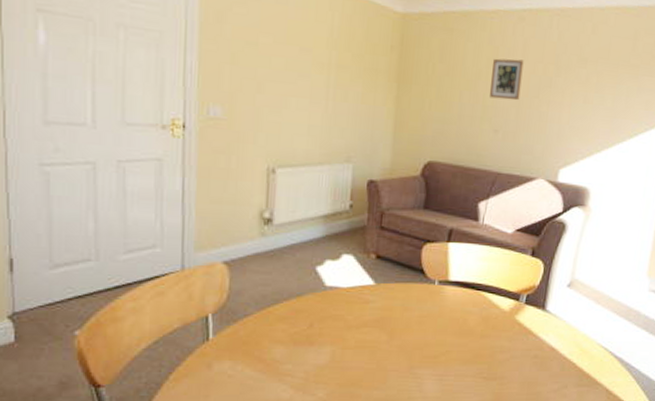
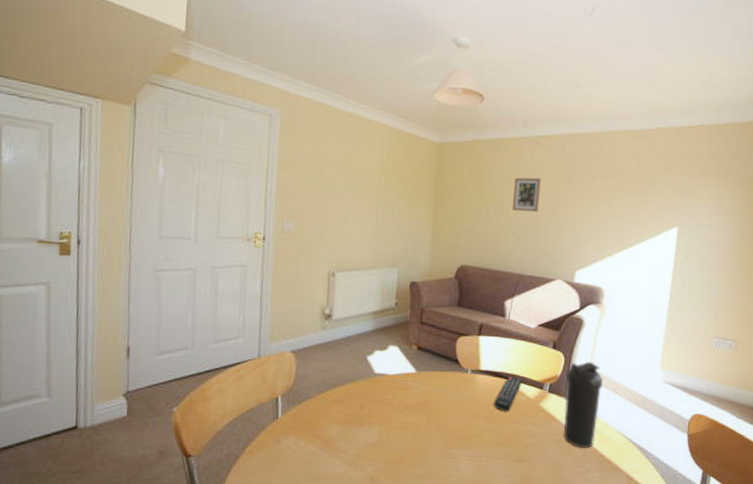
remote control: none [464,288,497,325] -> present [494,377,523,411]
water bottle: none [540,269,586,364] -> present [563,361,604,449]

